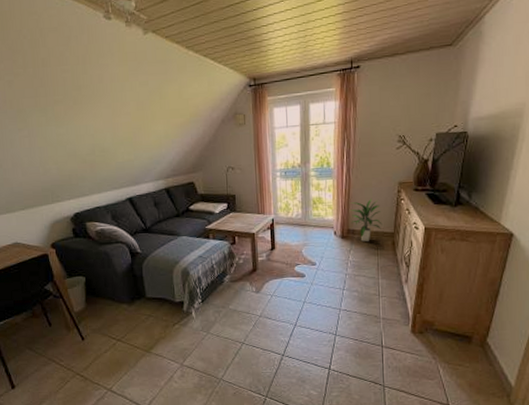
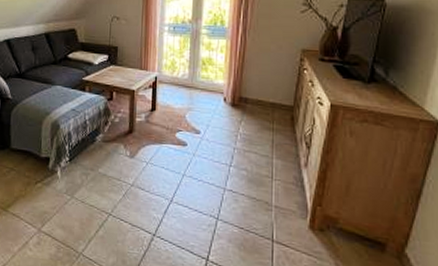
indoor plant: present [350,199,382,242] -> none [244,65,280,113]

